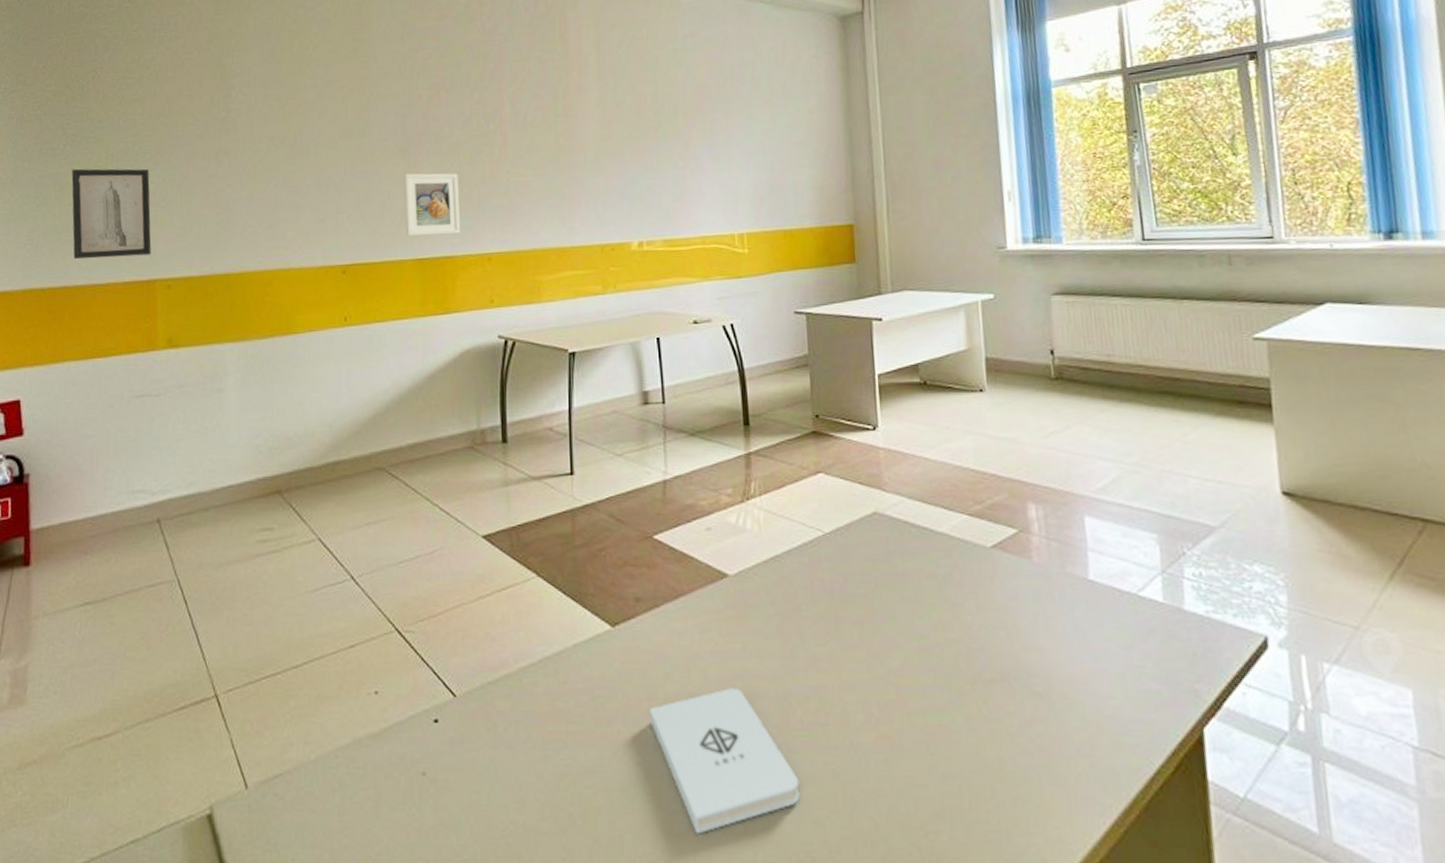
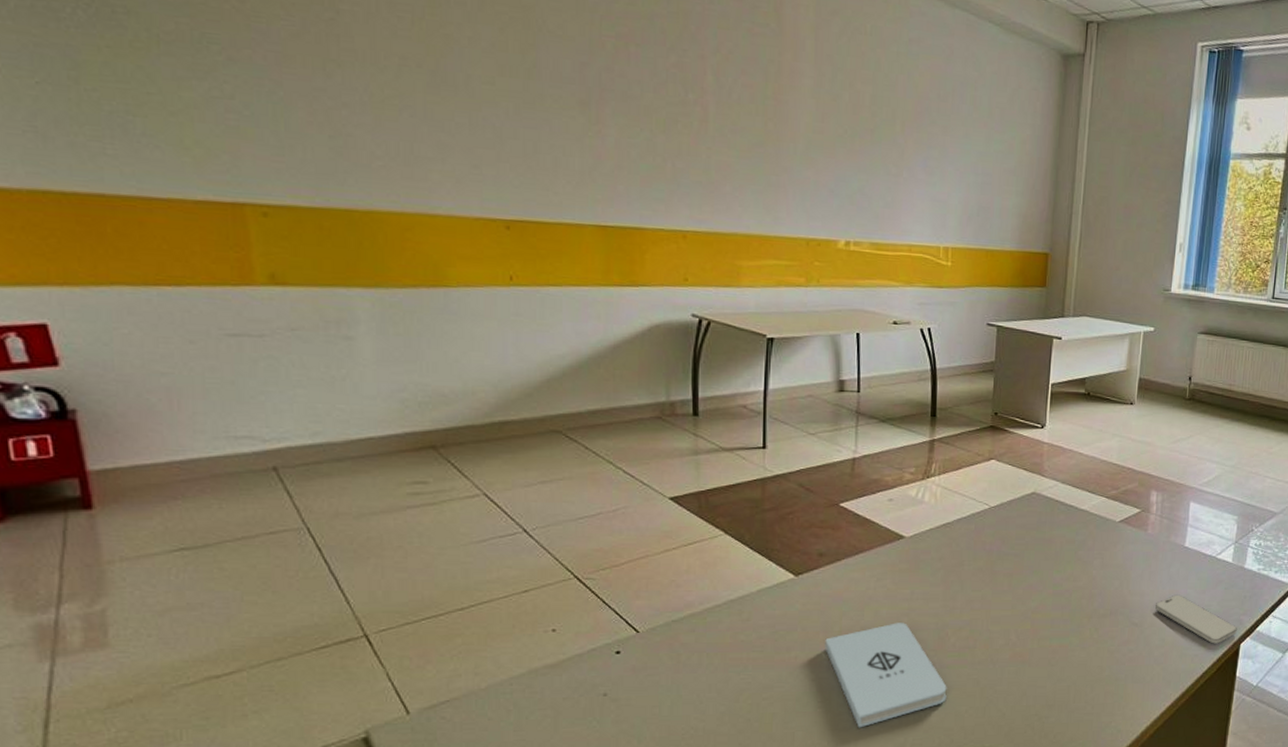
wall art: present [71,168,152,260] -> none [91,43,234,173]
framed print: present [403,173,461,237] -> none [582,130,652,206]
smartphone: none [1063,650,1194,727] -> present [1155,594,1237,644]

